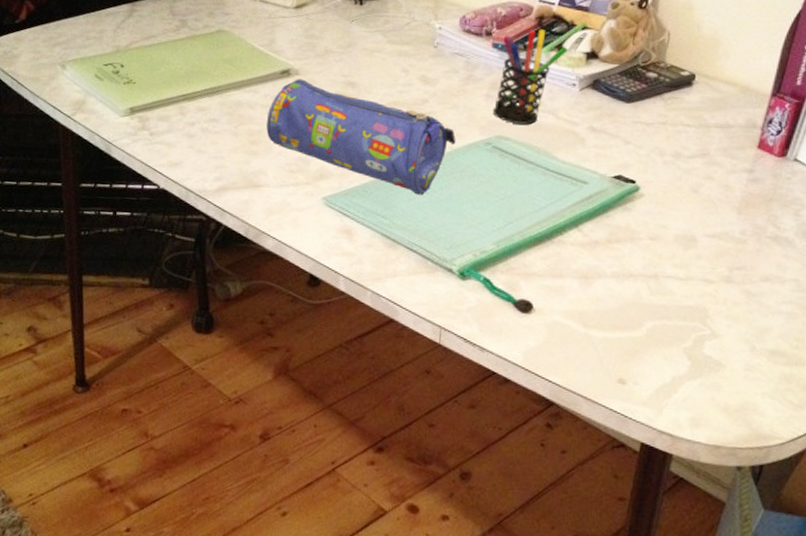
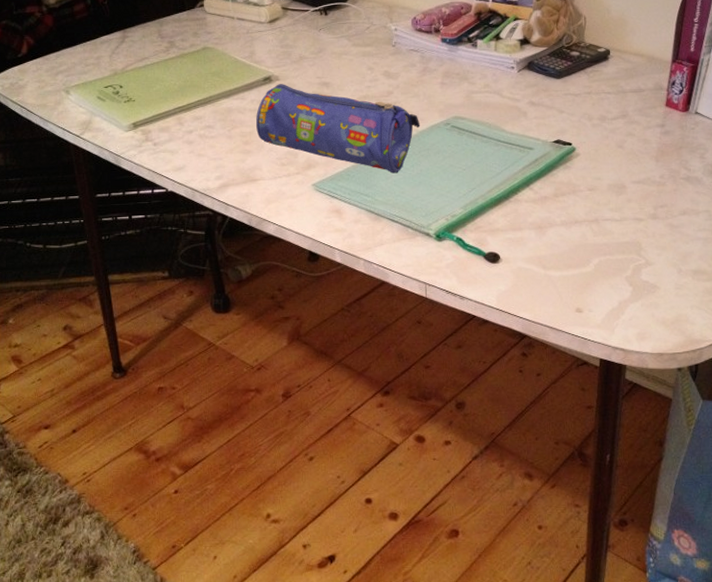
pen holder: present [492,29,568,125] -> none [448,23,504,105]

